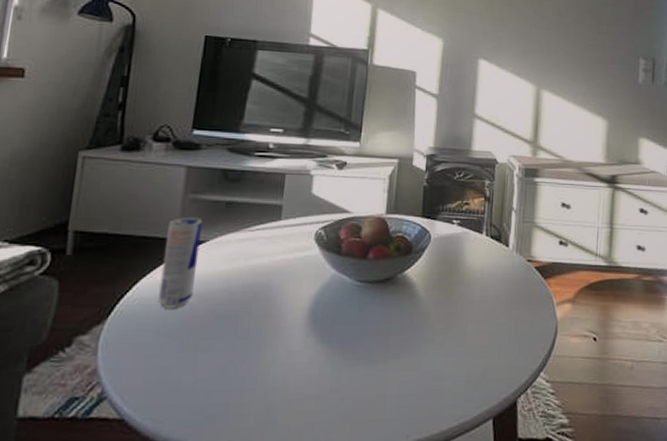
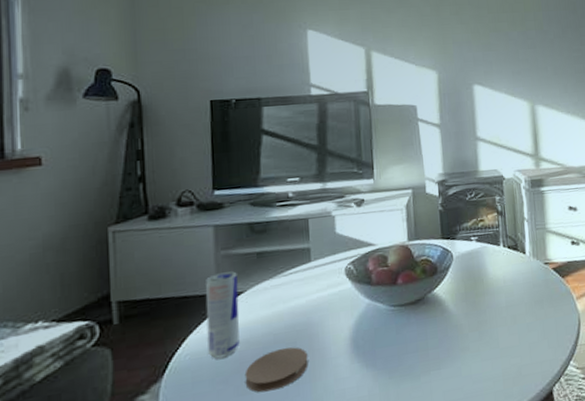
coaster: none [191,308,262,353] -> present [244,347,309,392]

